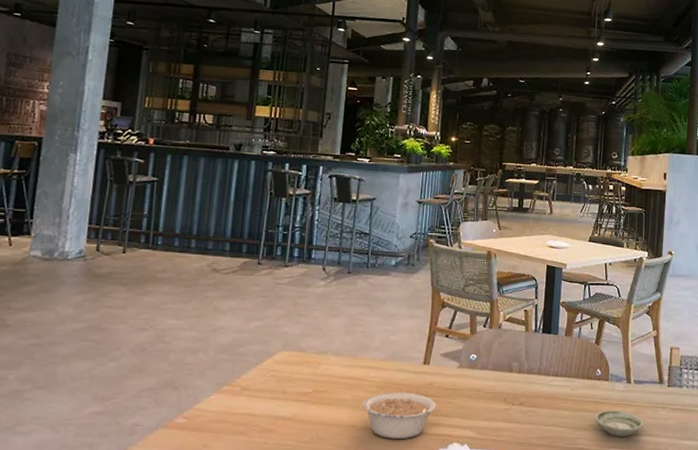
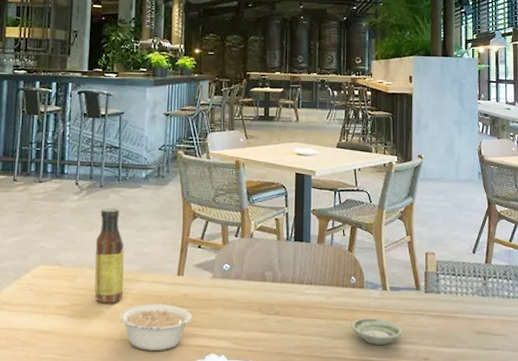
sauce bottle: none [338,294,370,391] -> present [94,208,124,303]

